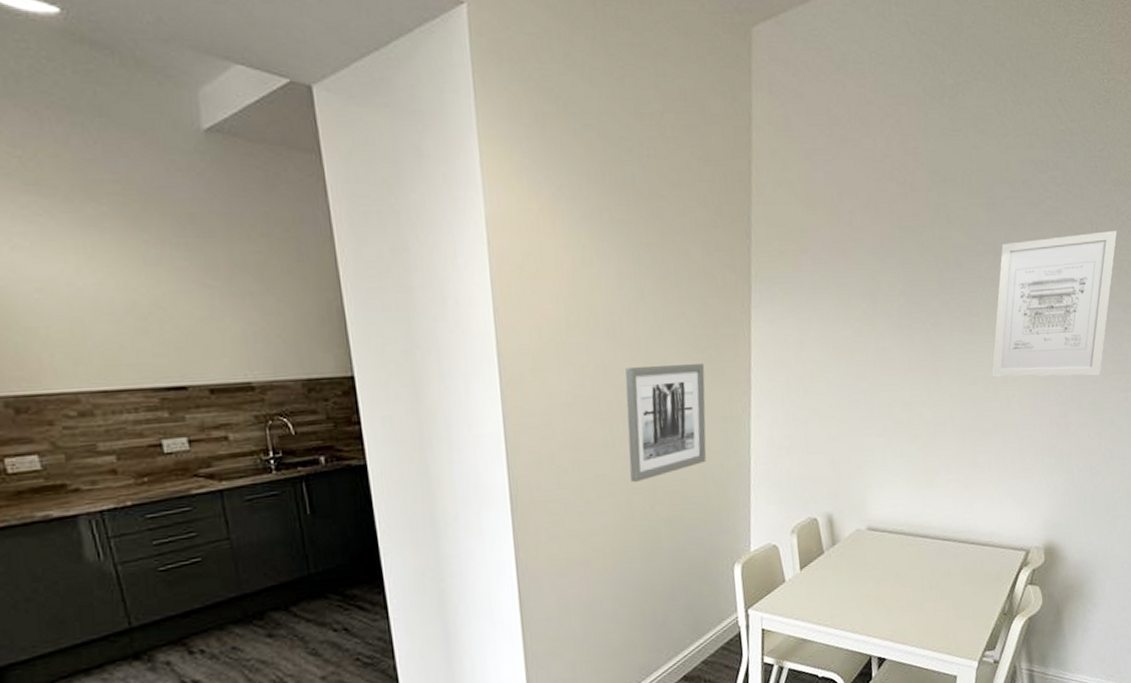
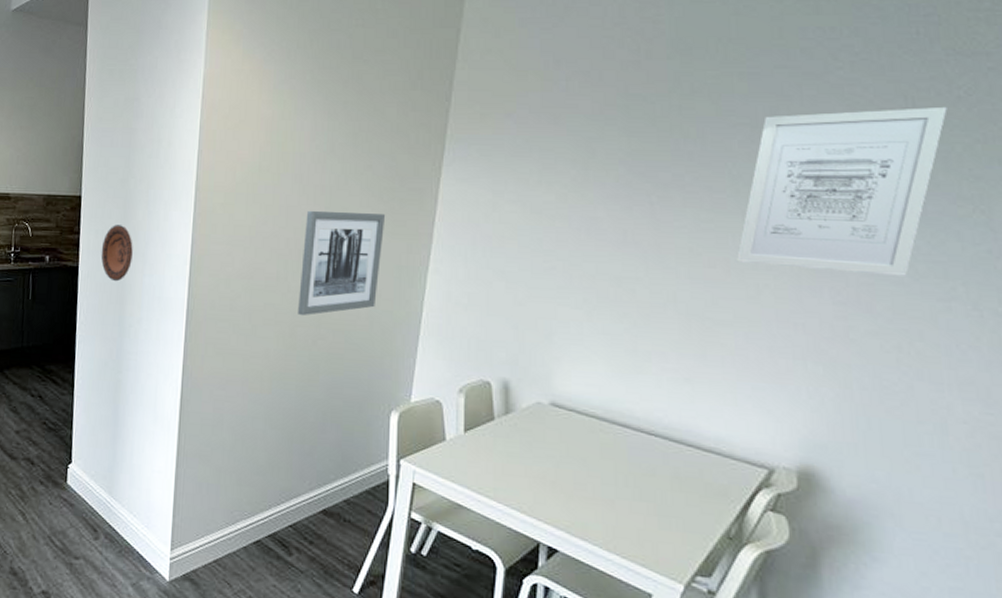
decorative plate: none [392,407,435,476] -> present [101,225,133,282]

